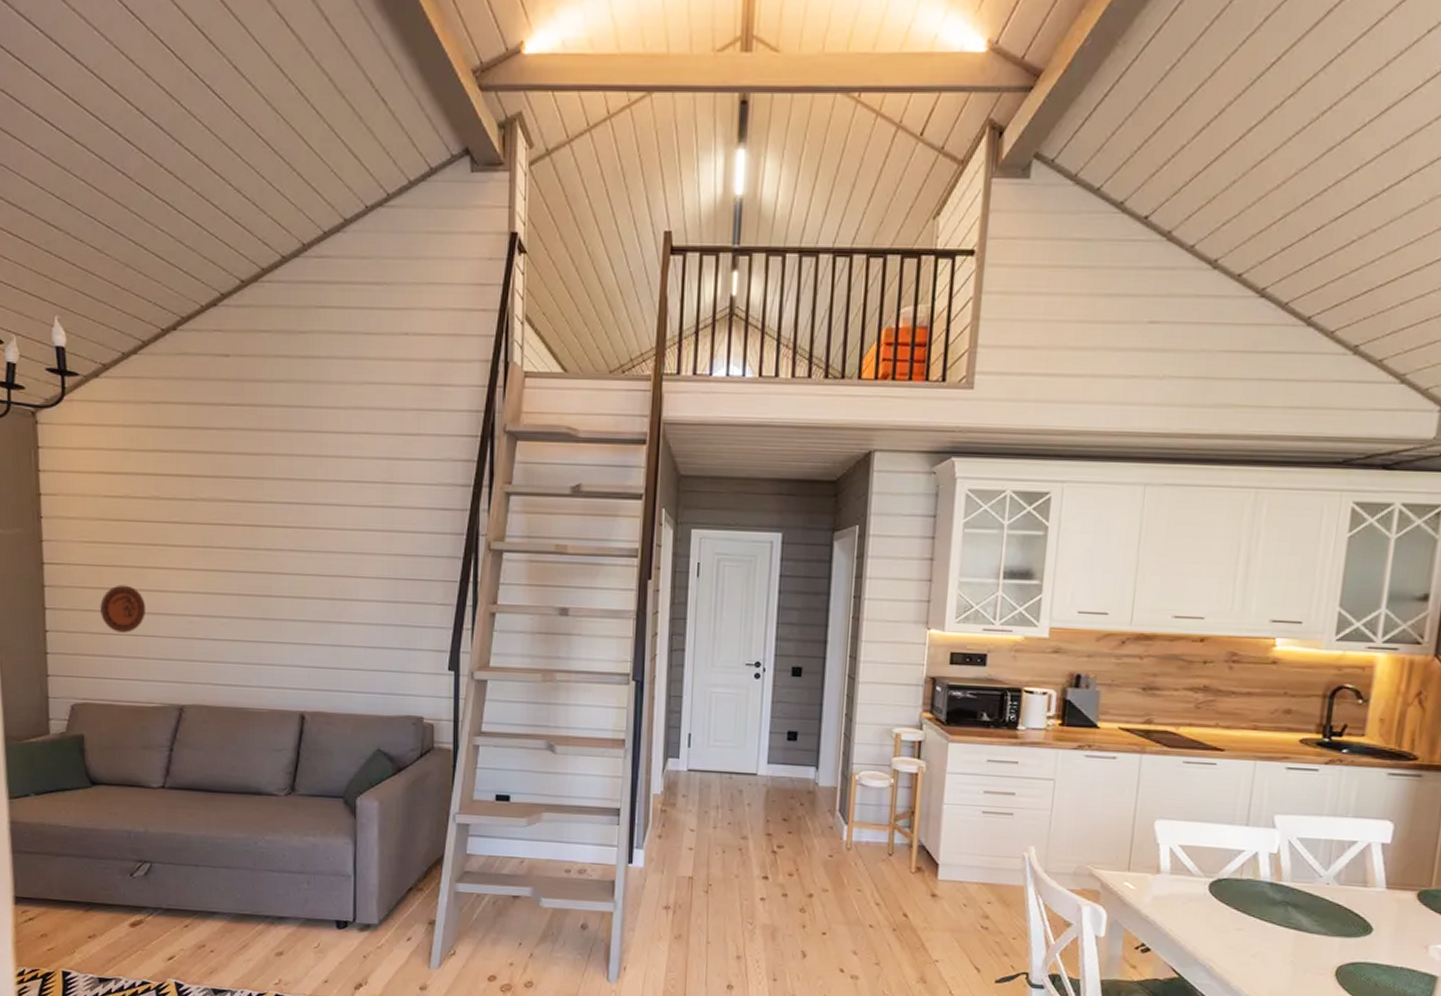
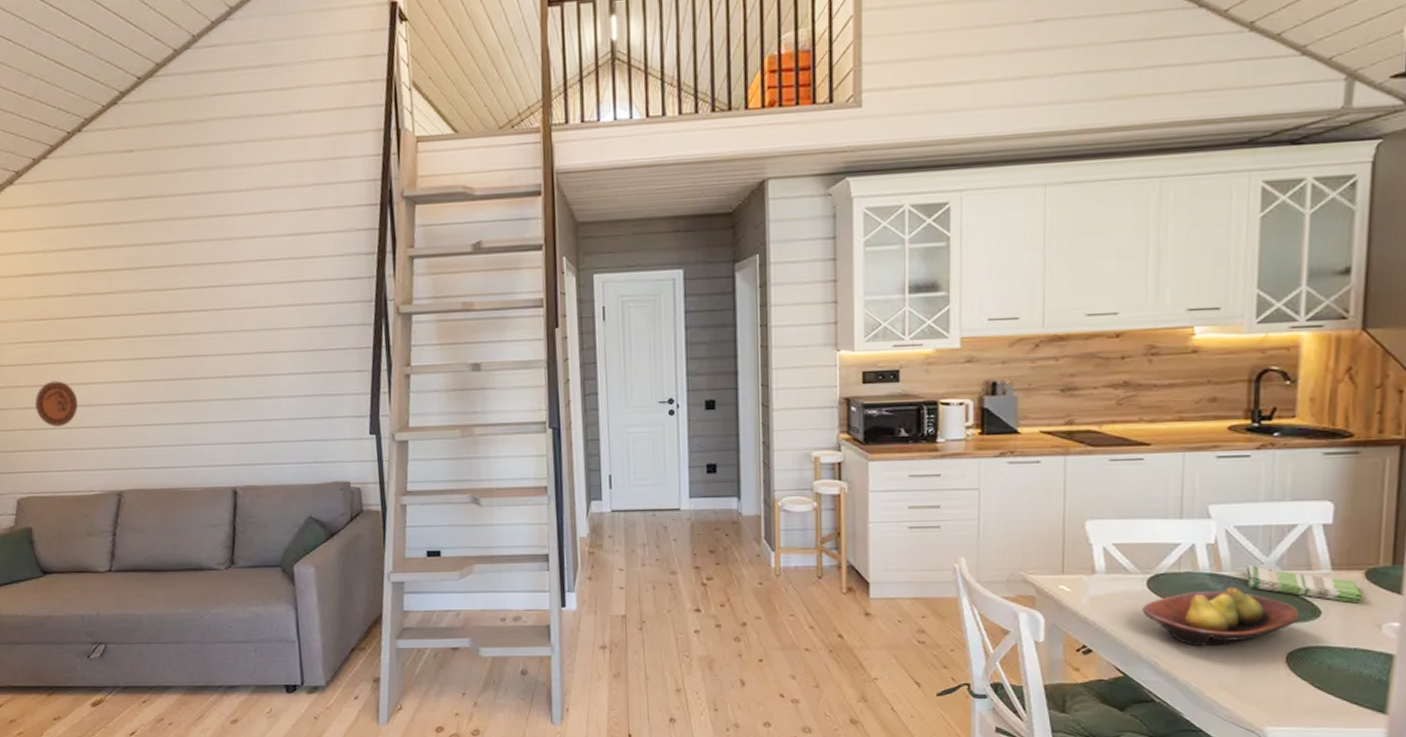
fruit bowl: none [1202,897,1352,954] -> present [1142,587,1300,647]
dish towel: none [1304,878,1414,922] -> present [1246,565,1363,602]

